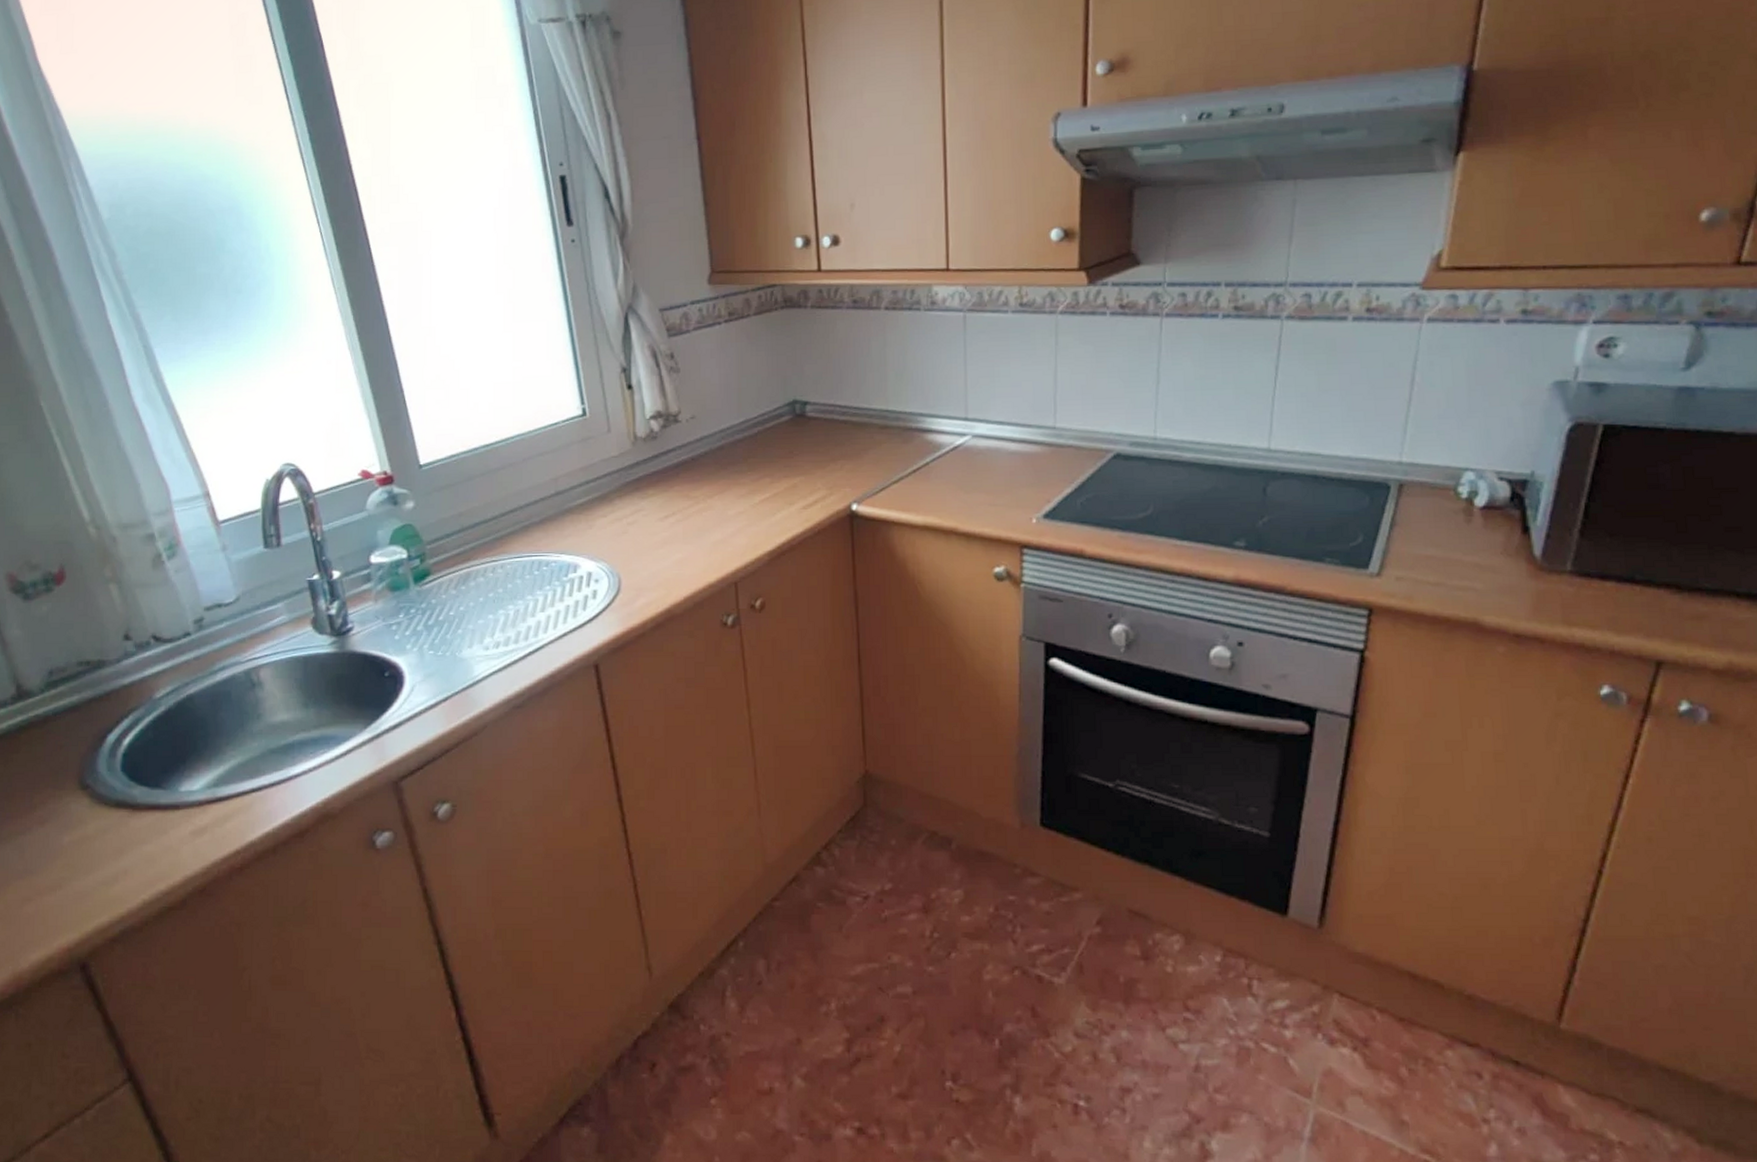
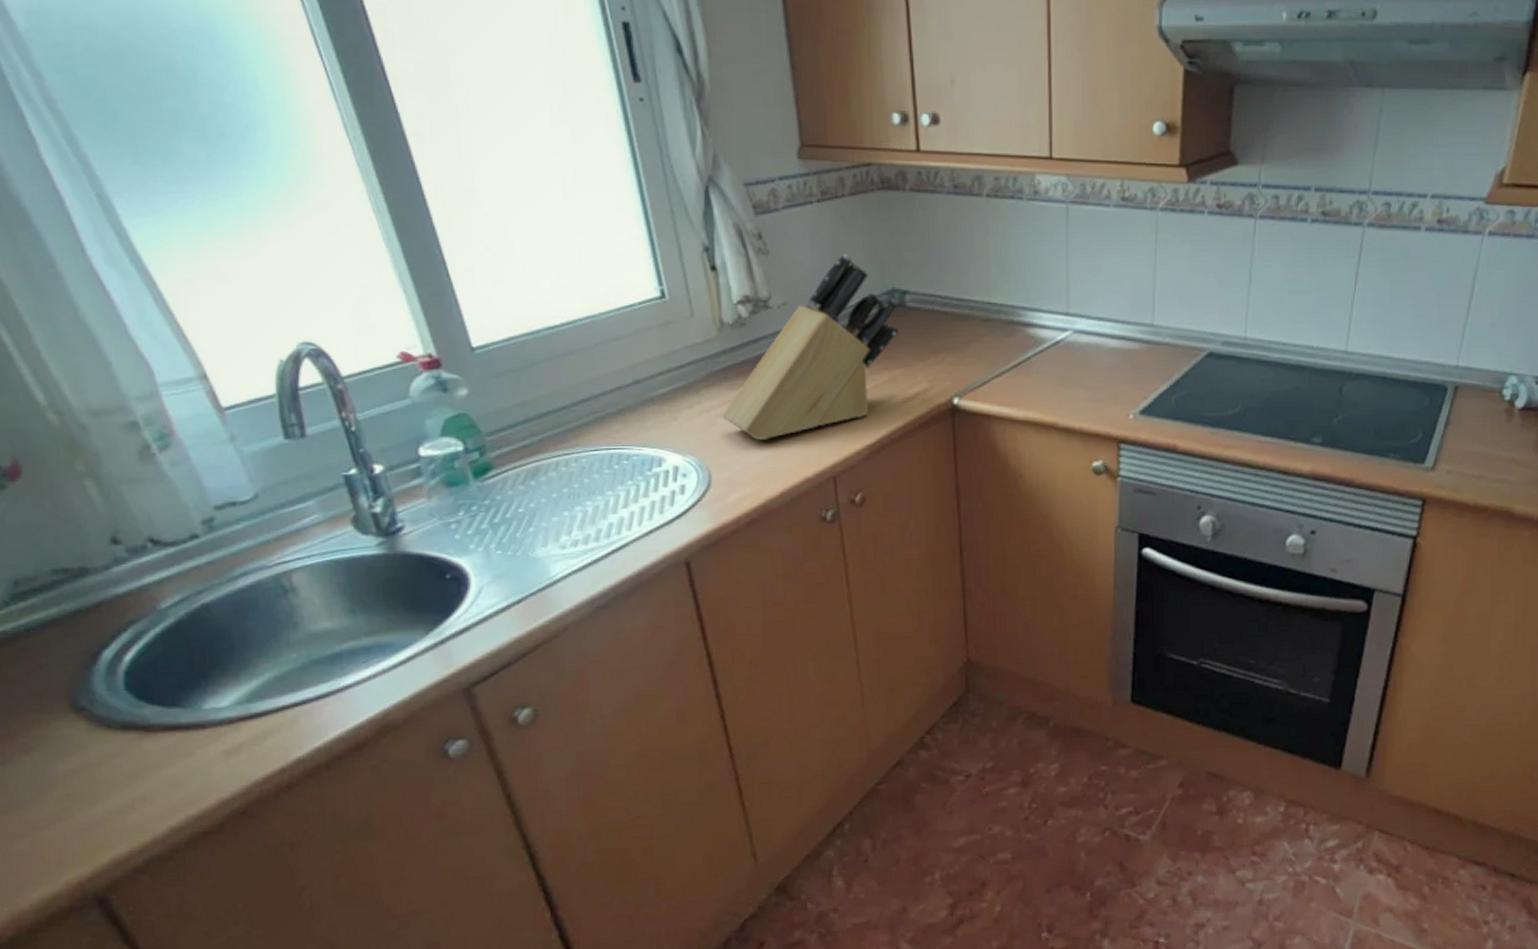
knife block: none [633,368,800,547] -> present [722,253,899,440]

